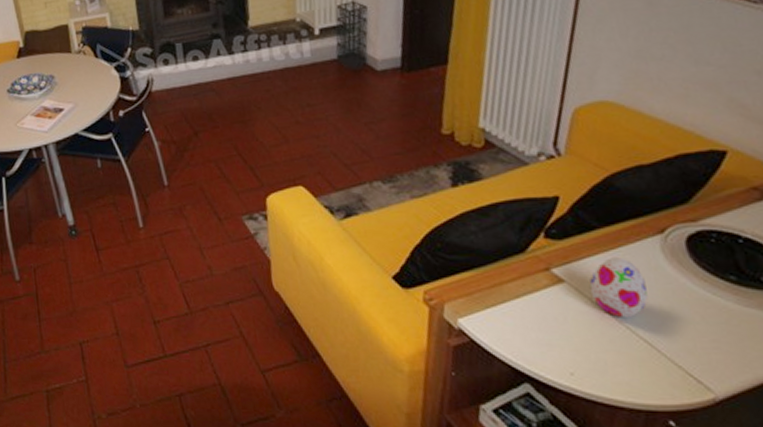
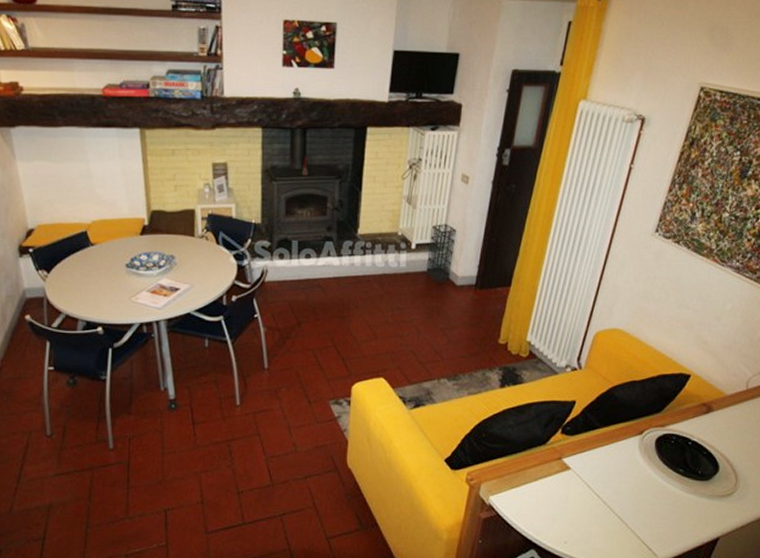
decorative egg: present [589,257,648,317] -> none [587,452,625,498]

